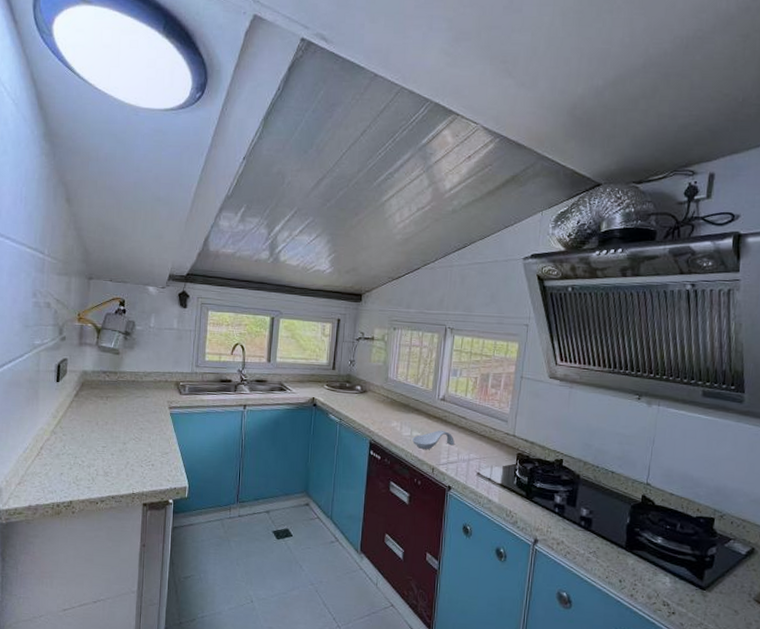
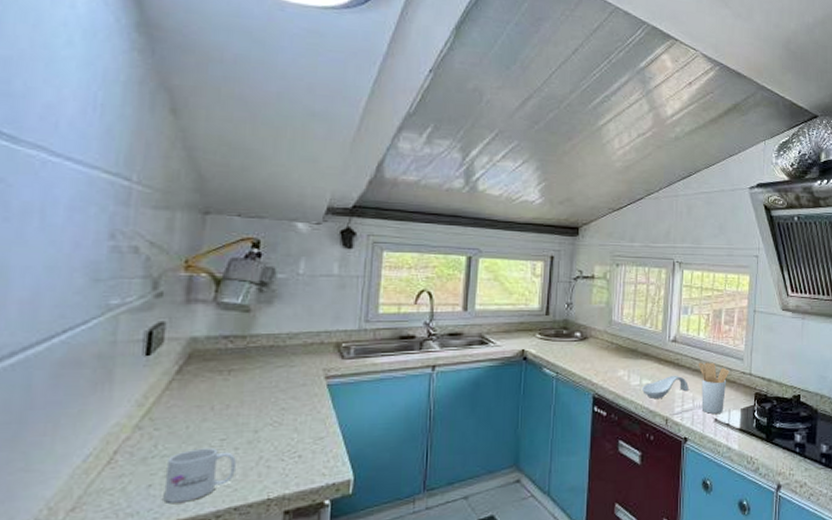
mug: none [70,451,112,488] -> present [163,447,236,503]
utensil holder: none [464,421,494,468] -> present [698,362,730,414]

